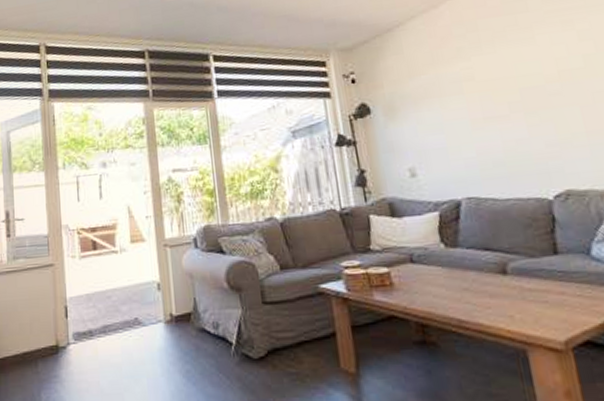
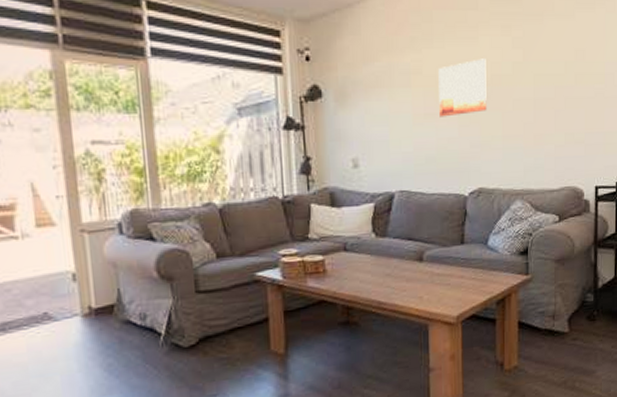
wall art: none [492,56,559,120] -> present [438,58,487,117]

